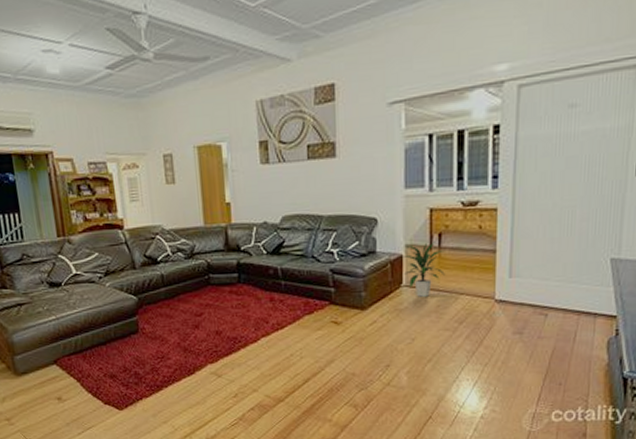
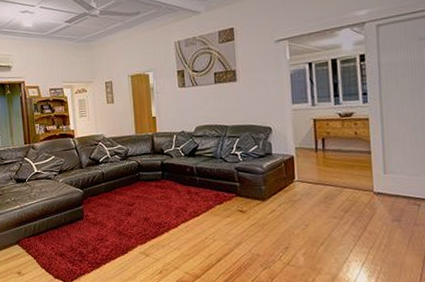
indoor plant: present [404,240,445,297] -> none [295,144,330,190]

